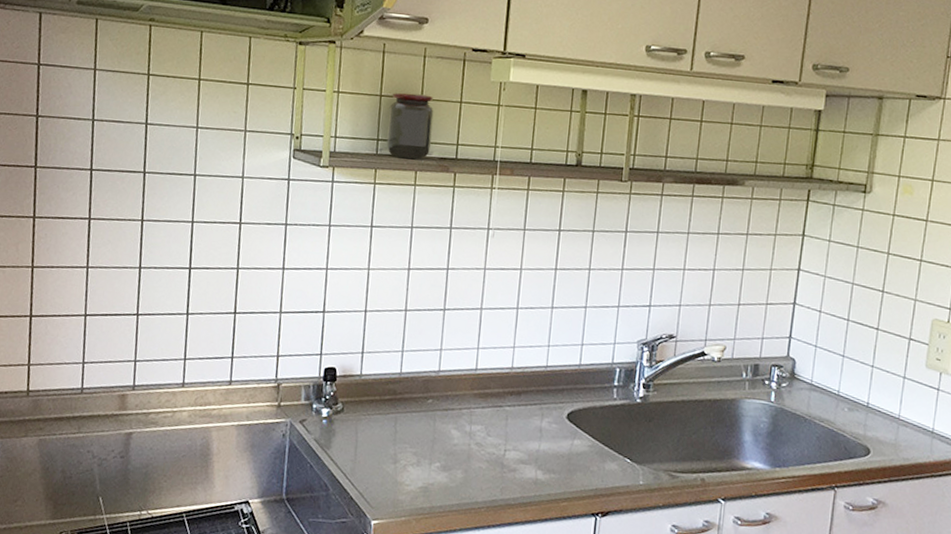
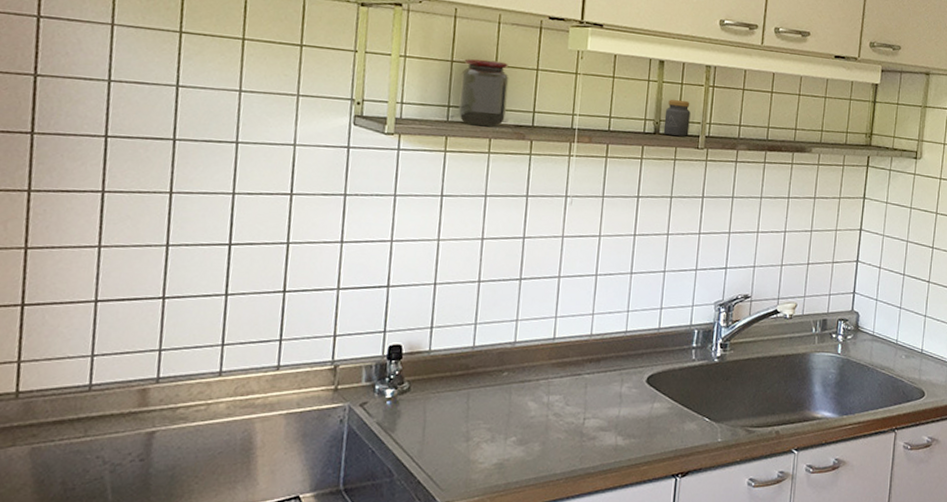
jar: none [585,130,614,170] -> present [663,100,691,138]

